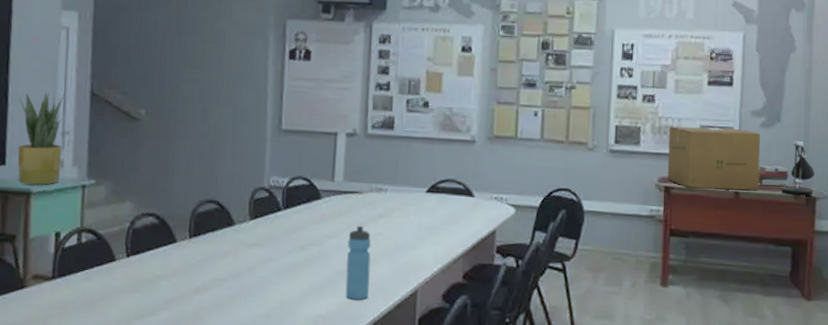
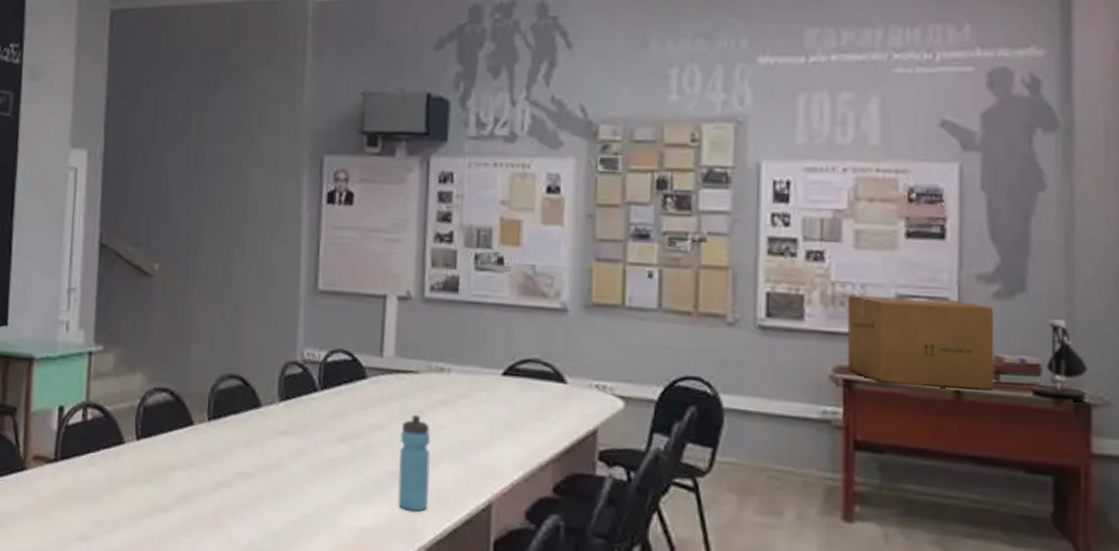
planter: present [17,92,65,186] -> none [20,242,72,350]

